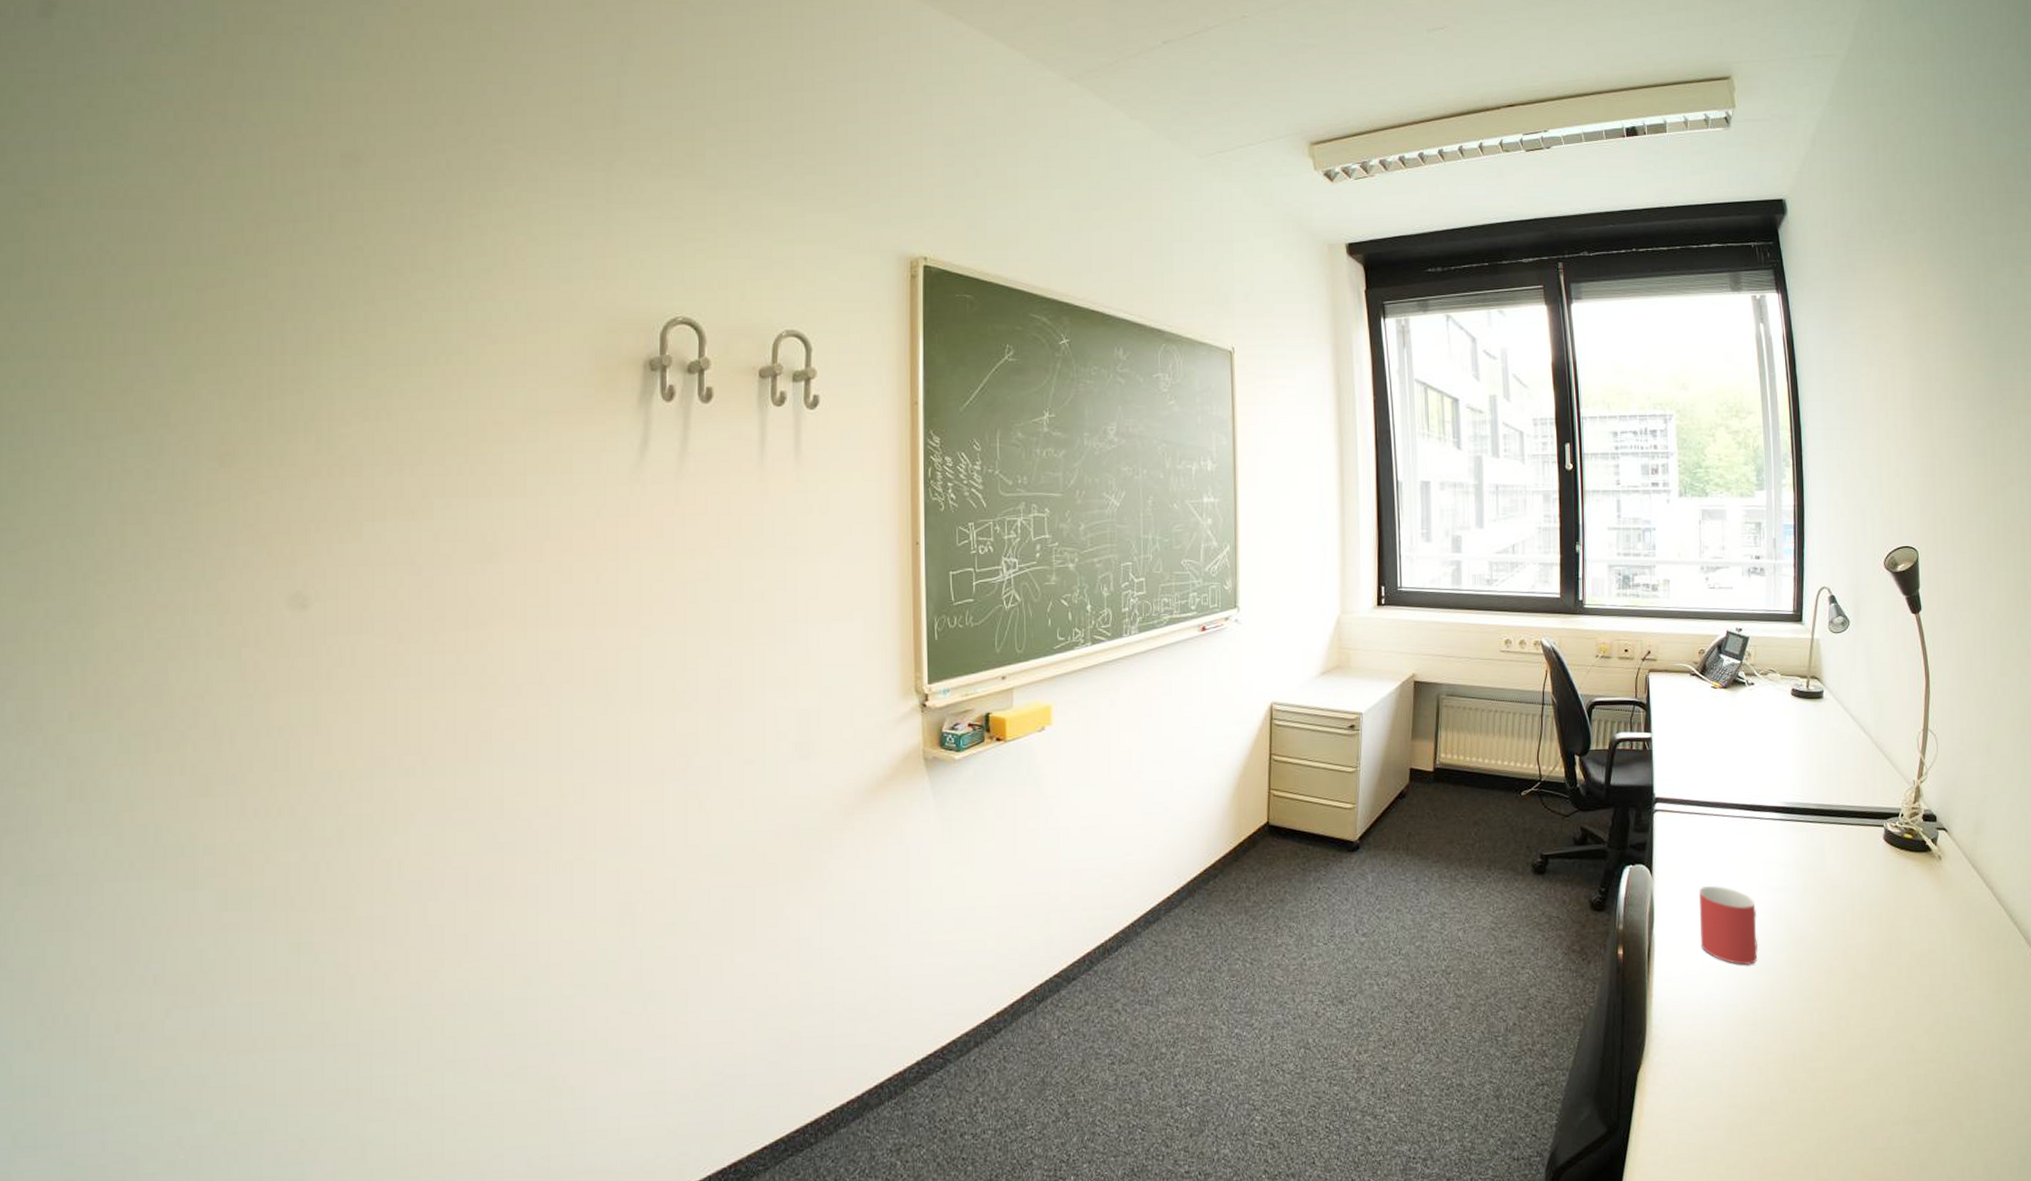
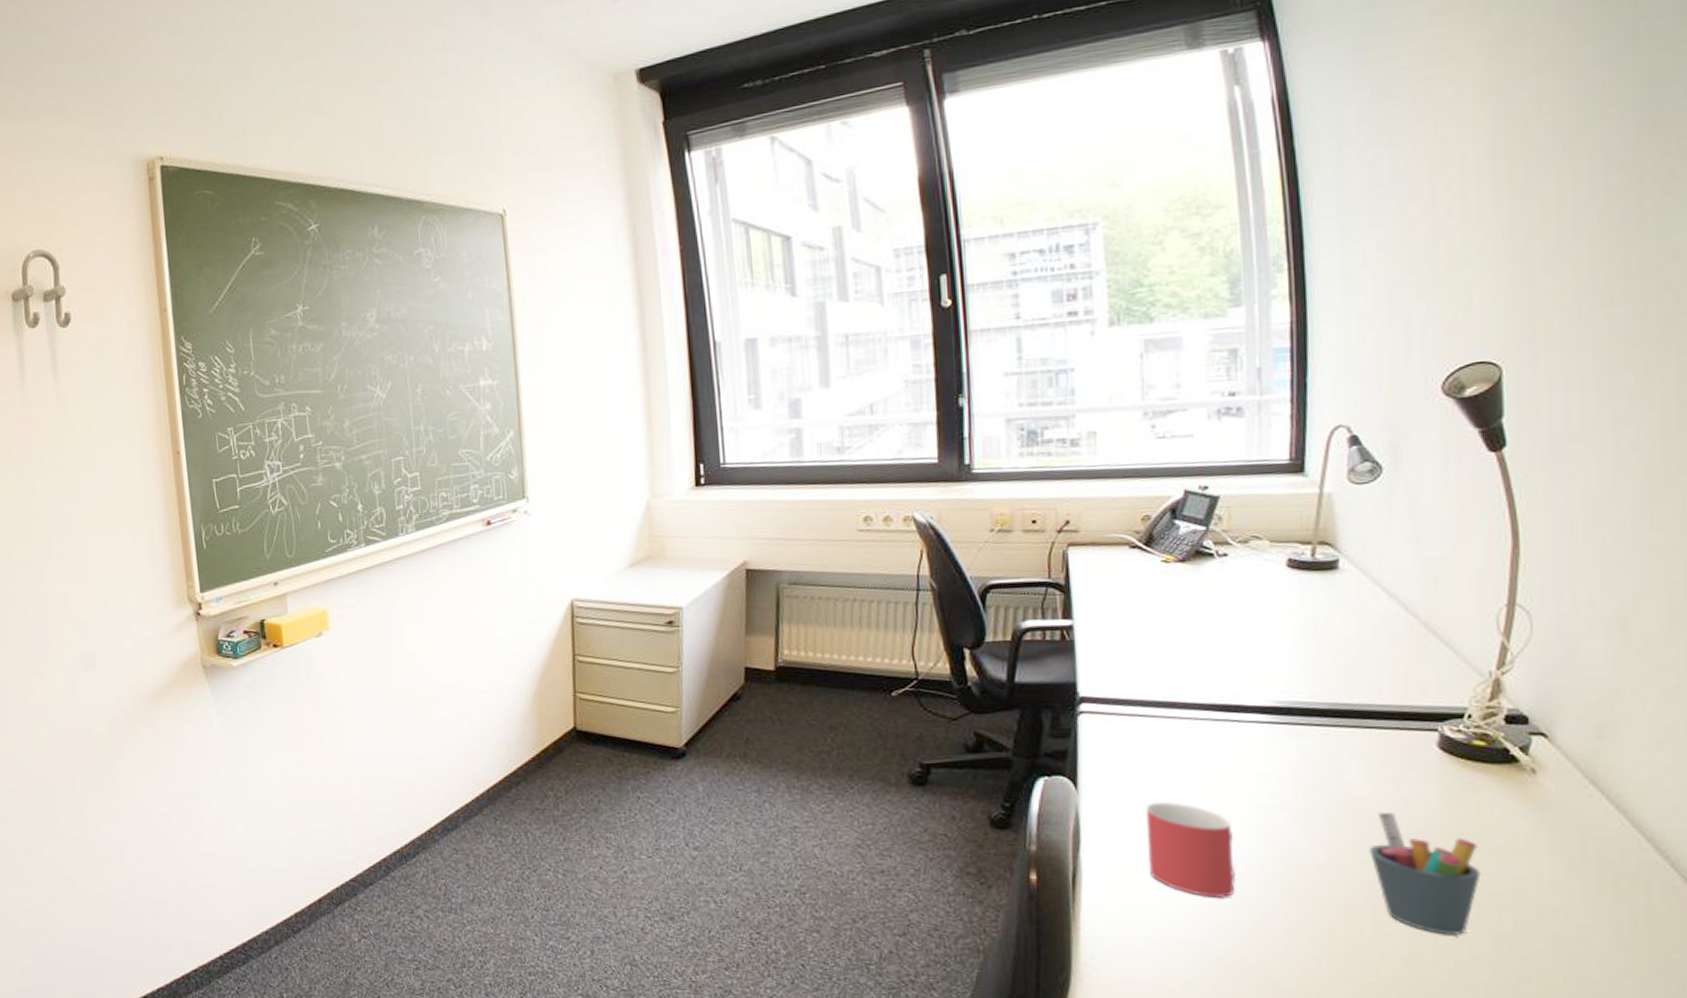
pen holder: none [1842,891,1910,989] -> present [1369,811,1481,935]

